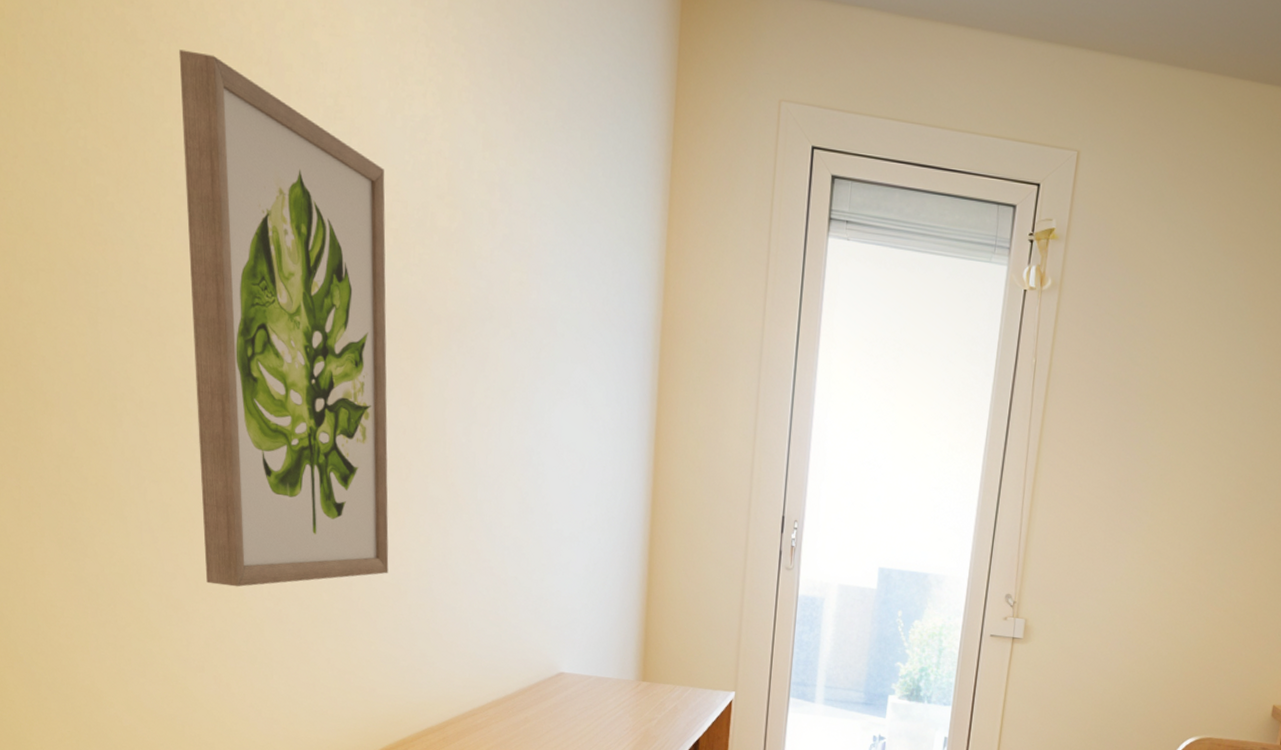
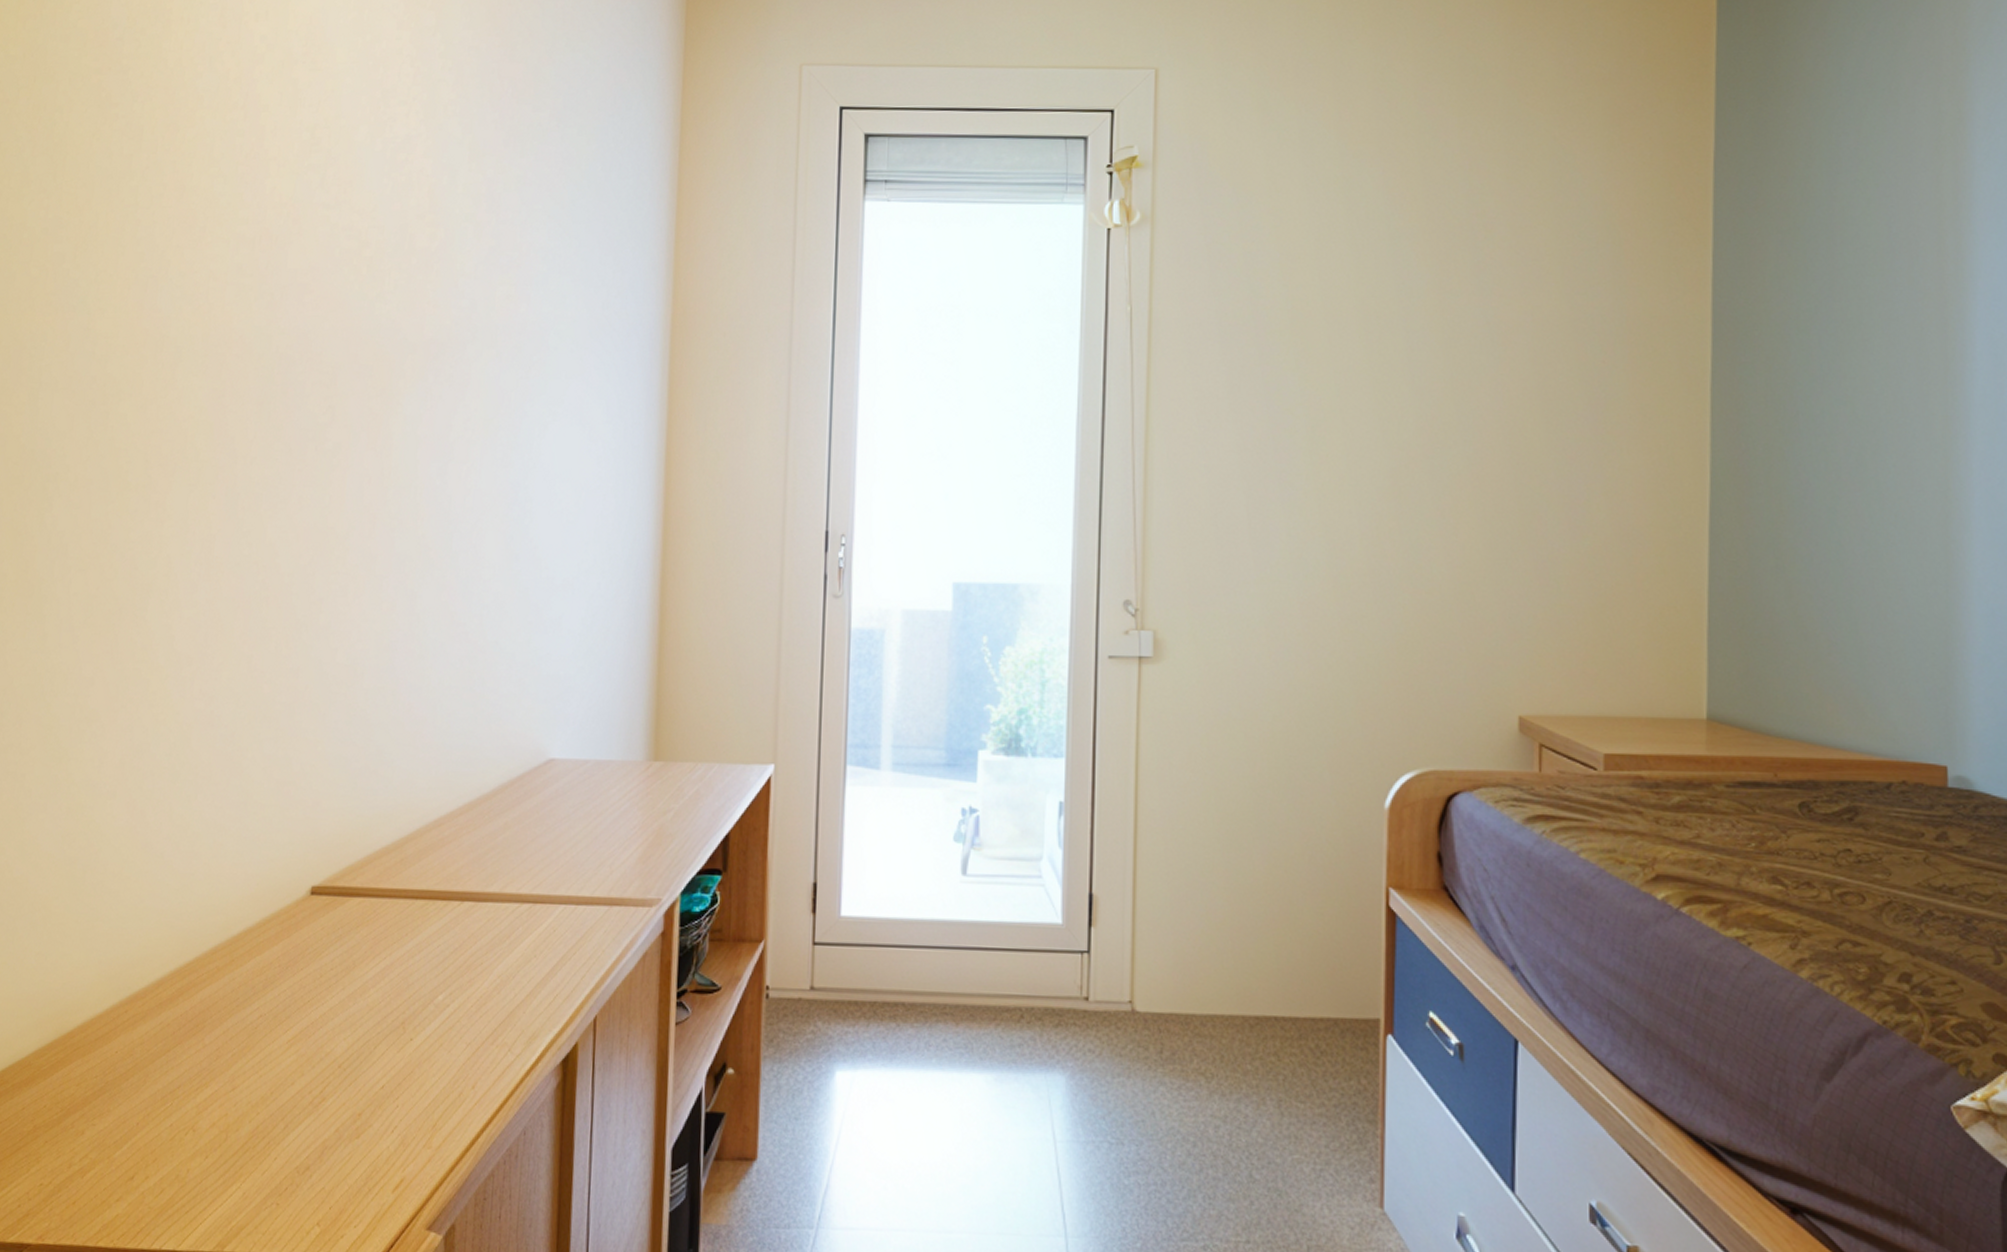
wall art: present [179,49,389,587] -> none [128,106,361,688]

